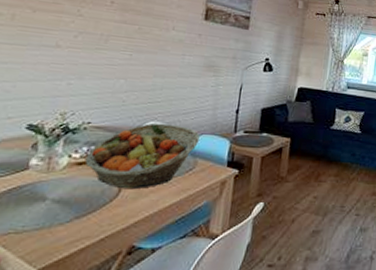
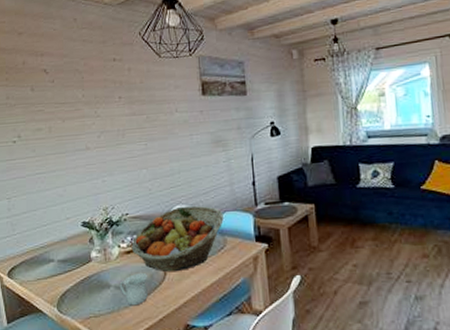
mug: none [57,187,99,223] -> present [119,272,148,306]

